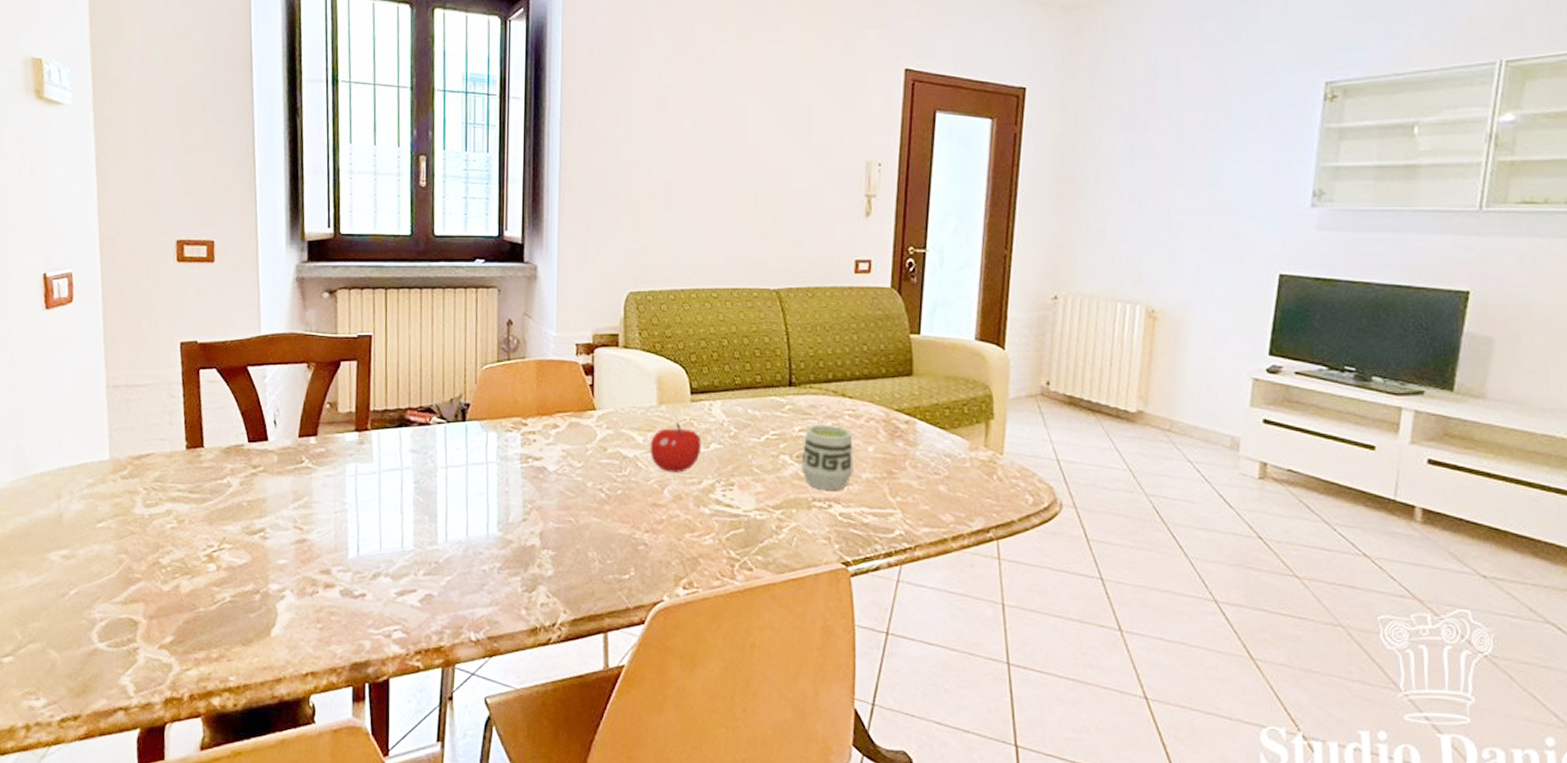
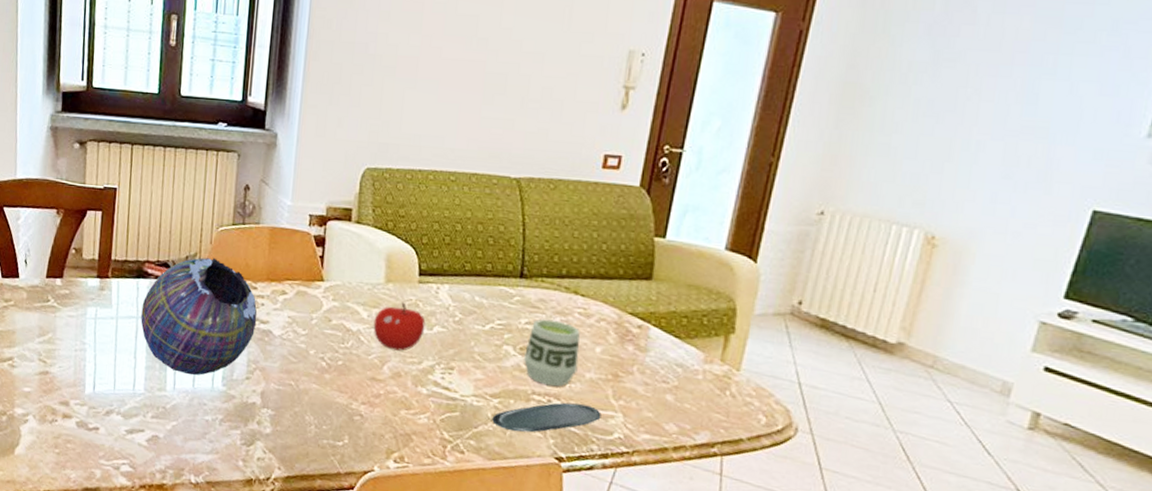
decorative ball: none [406,397,530,524] -> present [141,257,258,375]
oval tray: none [777,505,881,541] -> present [492,402,601,433]

